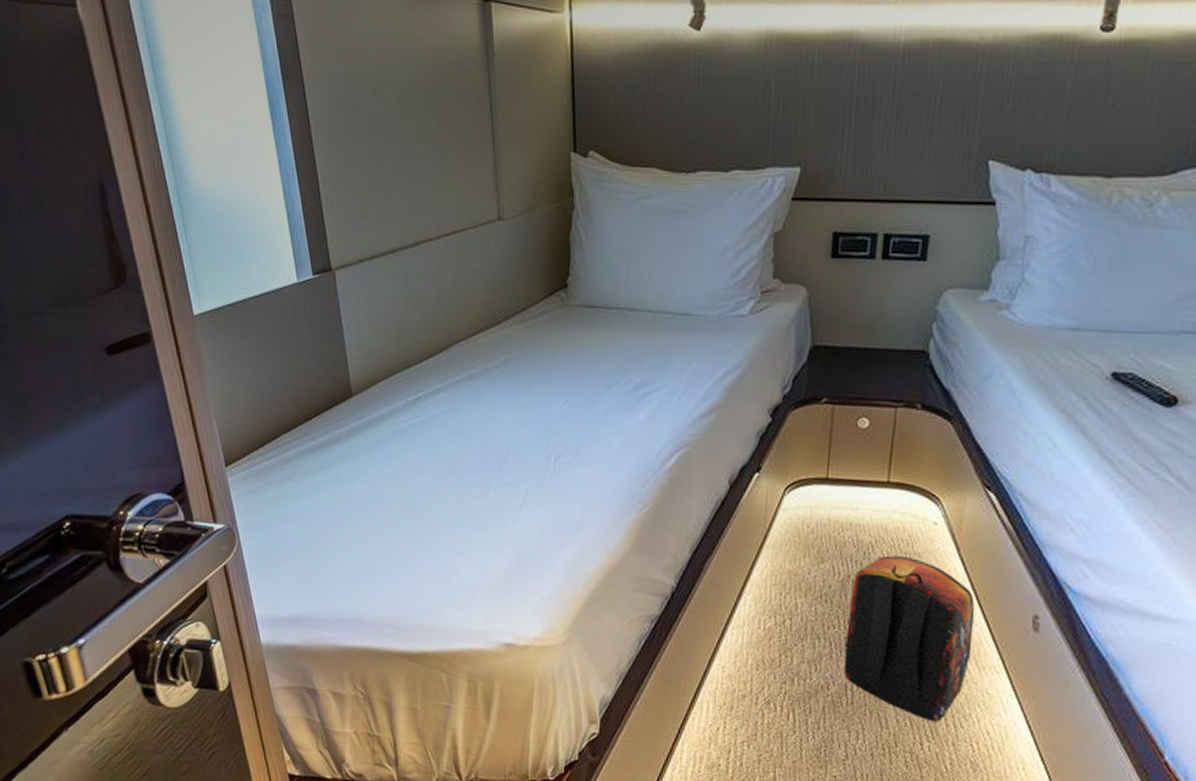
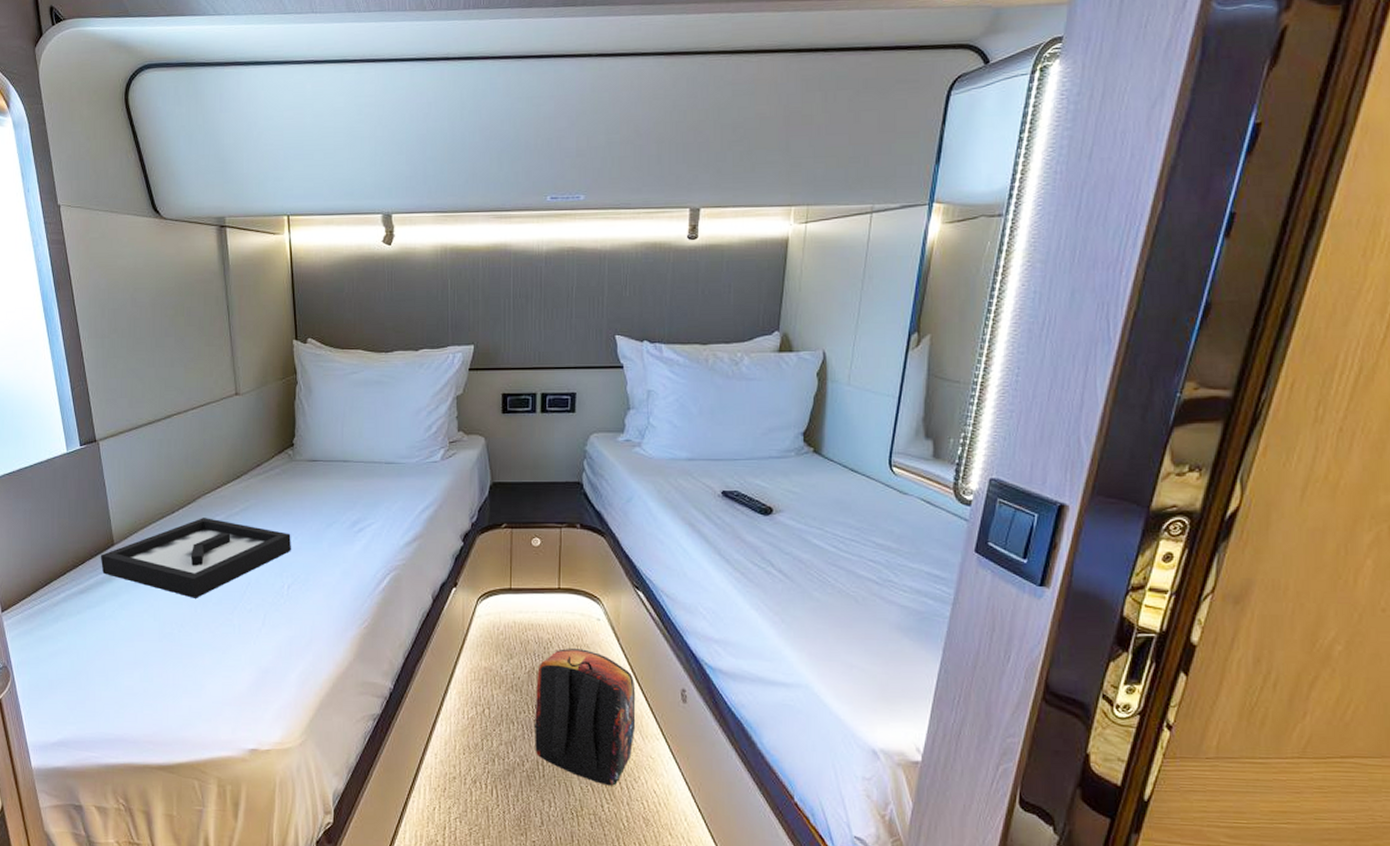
decorative tray: none [336,369,562,465] -> present [100,518,292,598]

